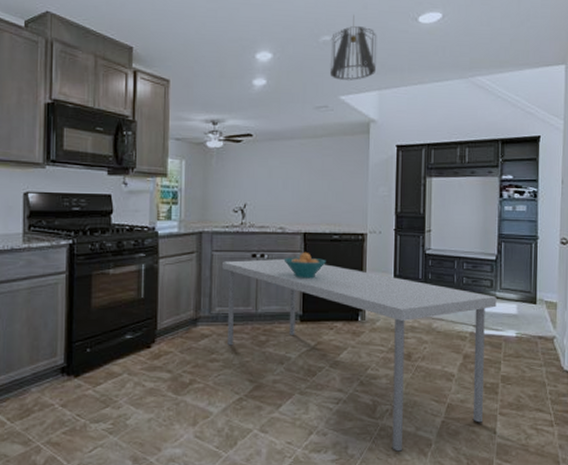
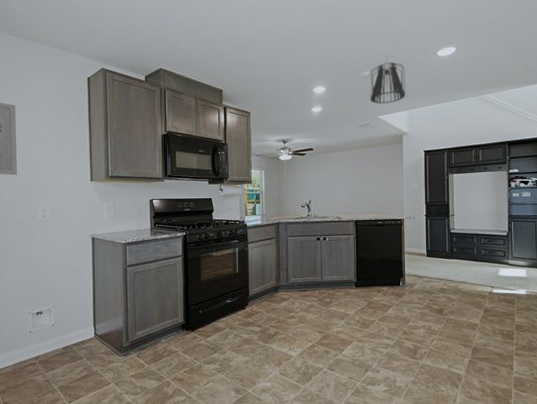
dining table: present [221,259,497,453] -> none [294,241,509,385]
fruit bowl: present [283,251,326,279] -> none [341,234,373,255]

